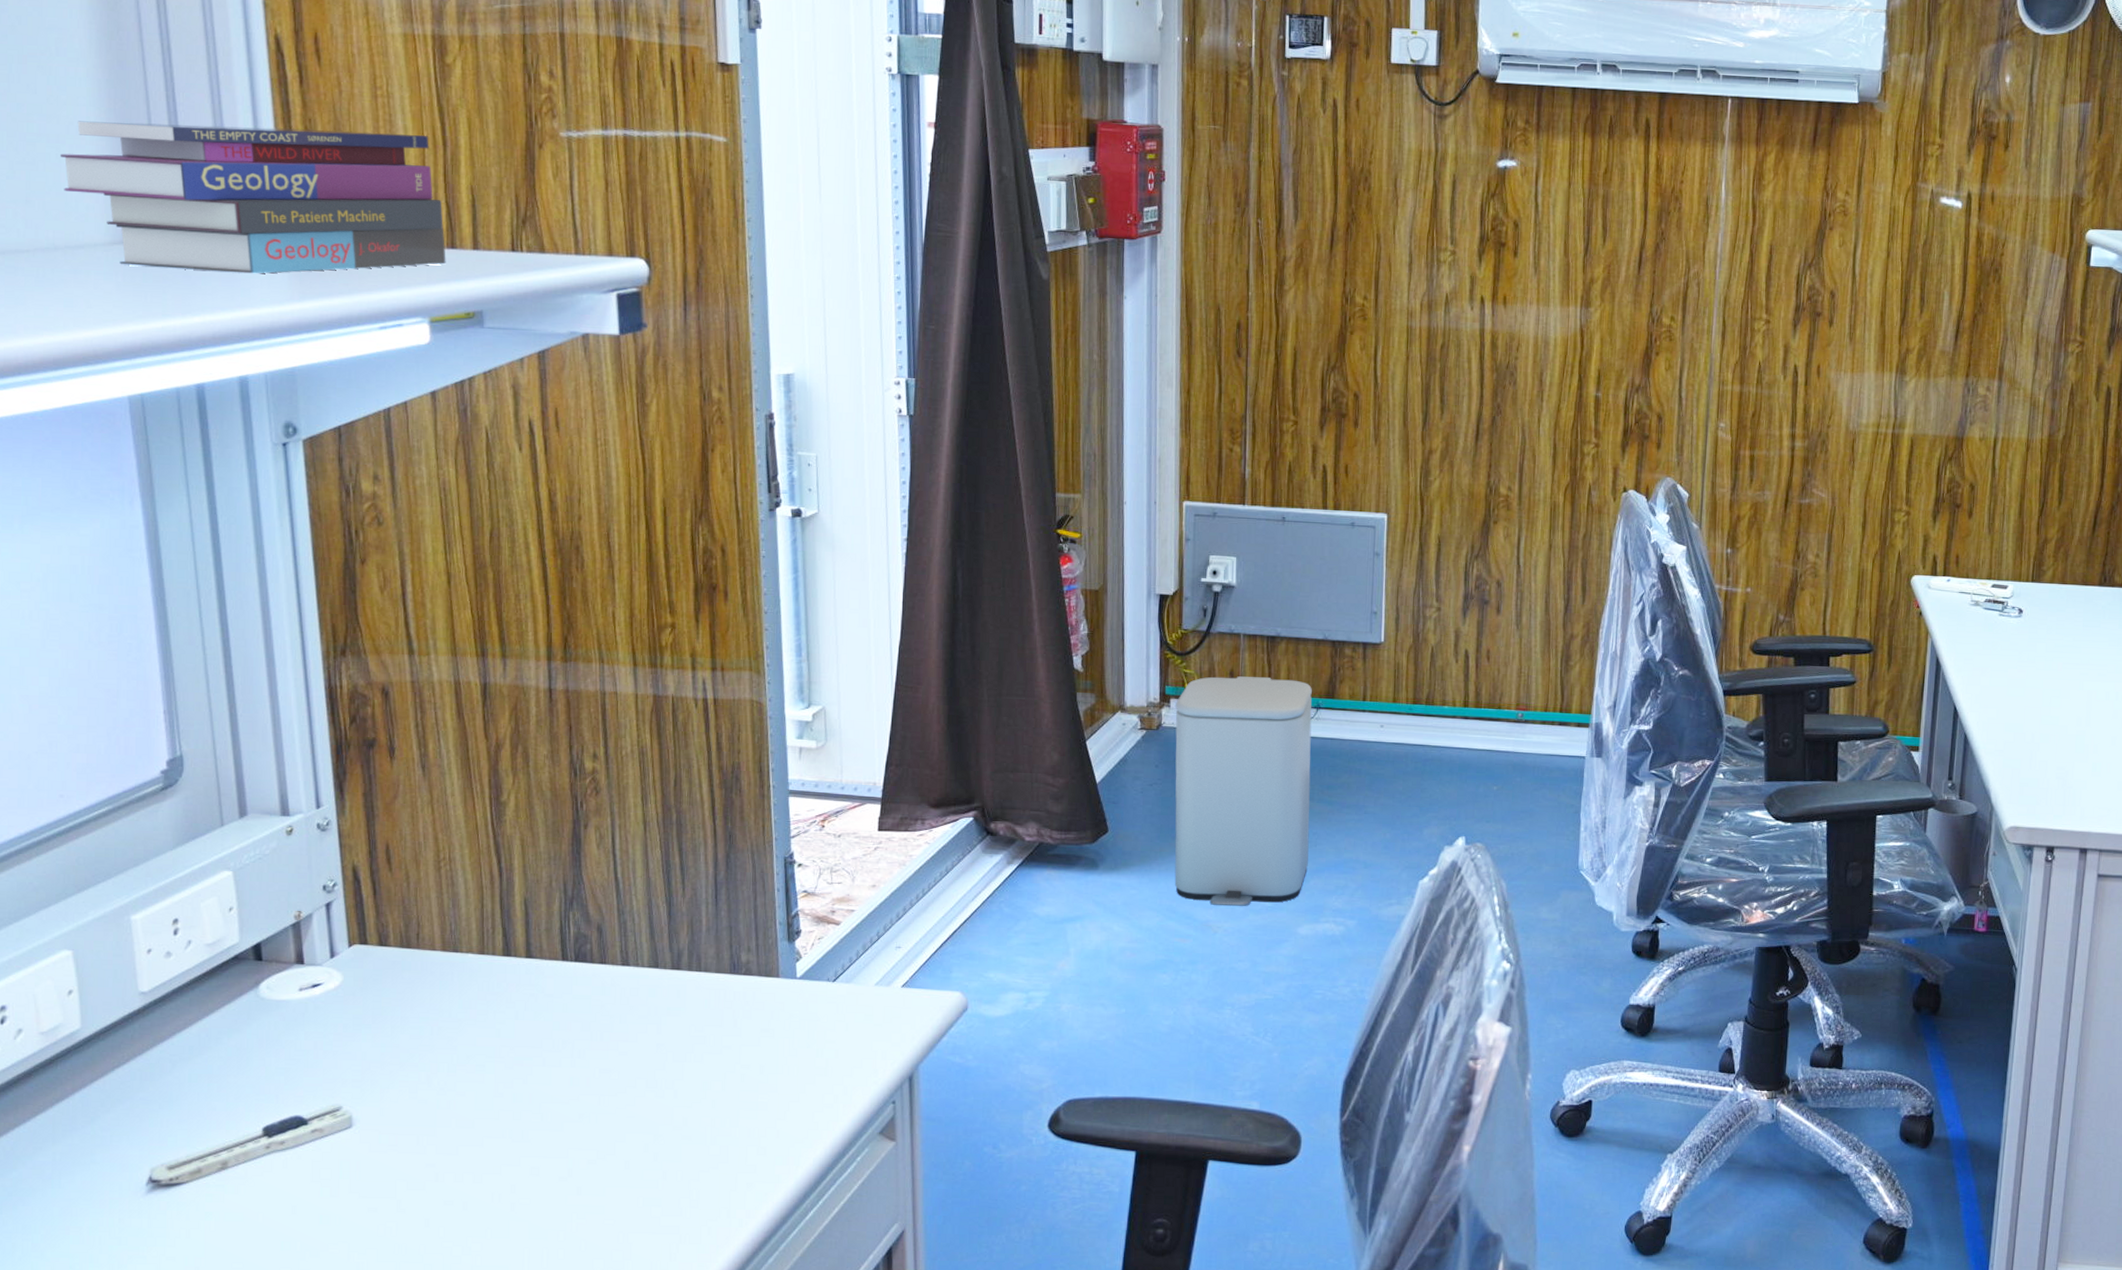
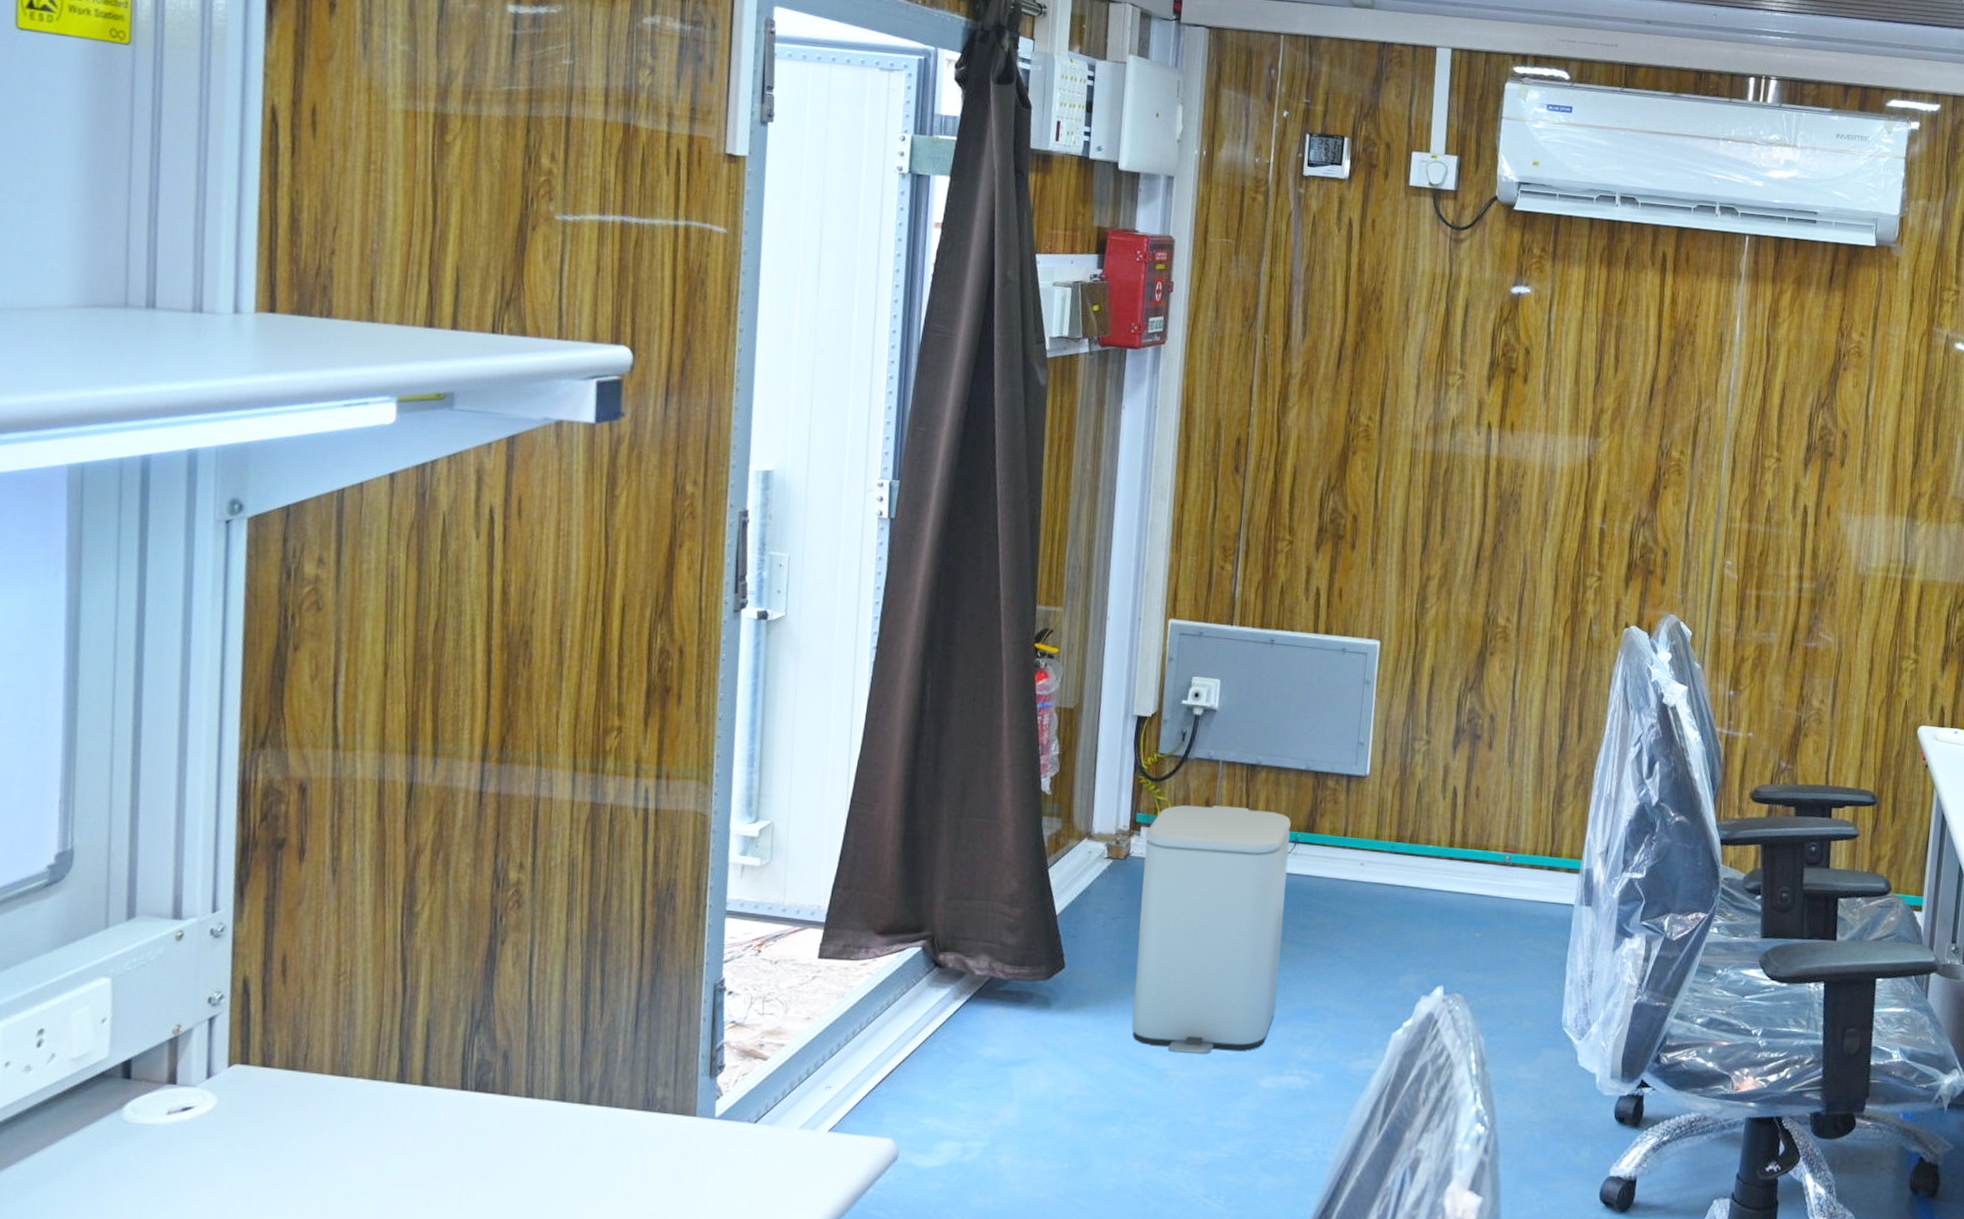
books: present [59,121,446,274] -> none [30,181,425,345]

